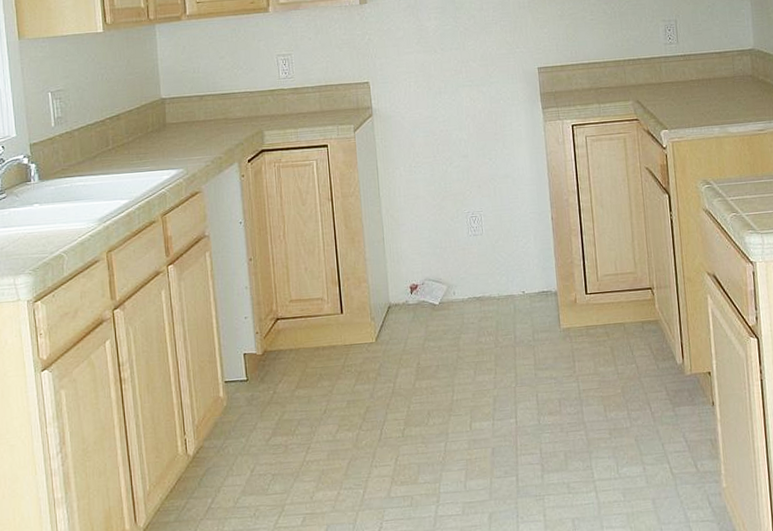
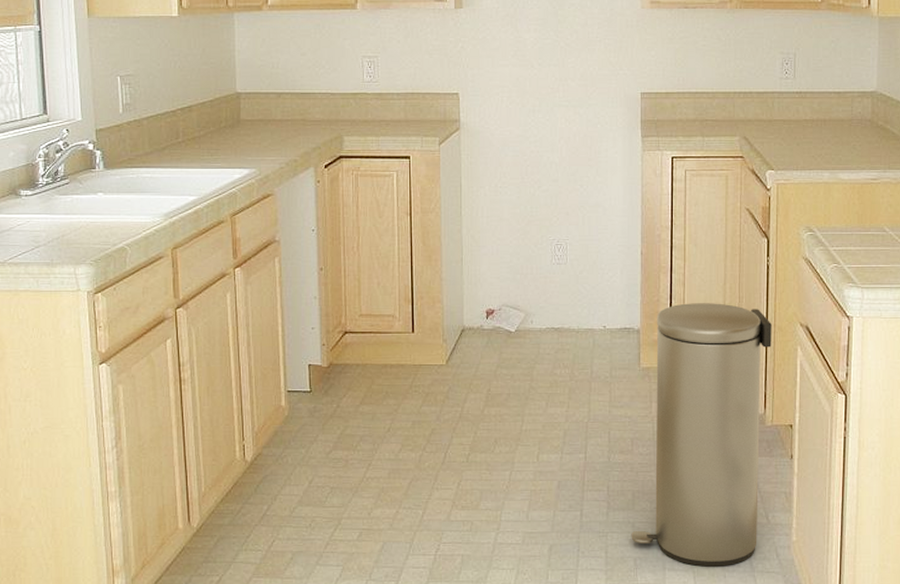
pedal bin: none [567,260,689,522] -> present [631,303,772,567]

